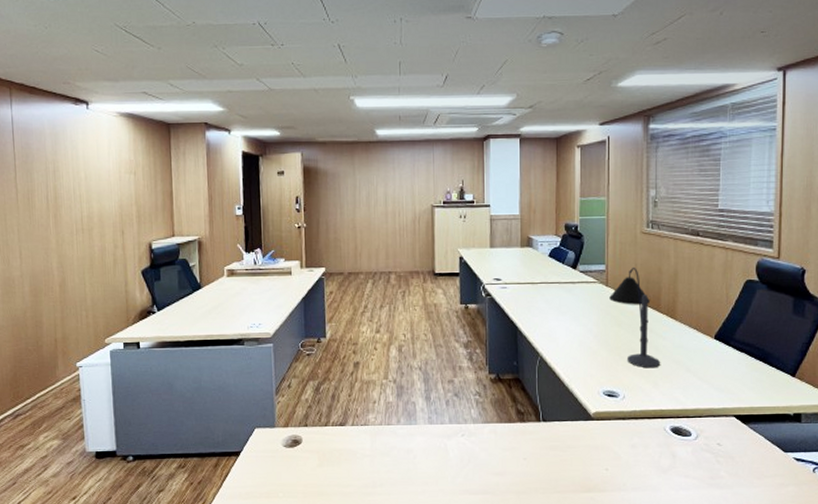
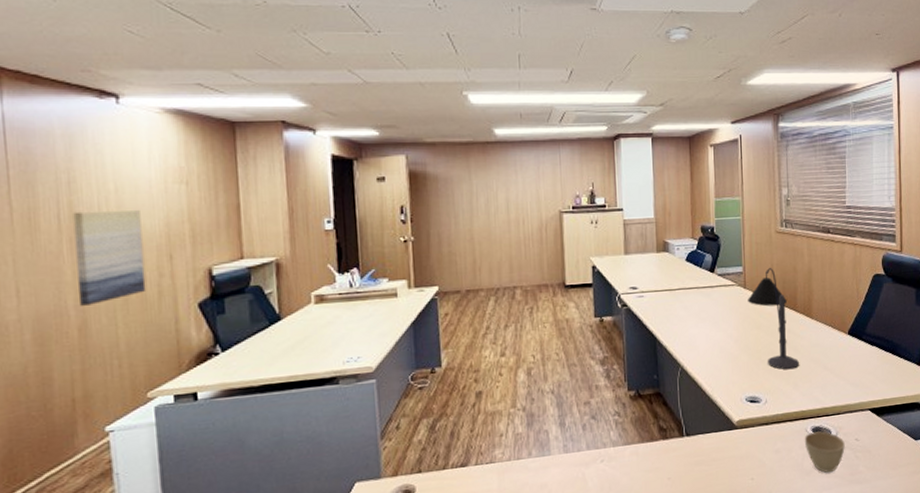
wall art: none [57,194,106,268] -> present [73,210,147,306]
cup: none [662,432,706,474] -> present [804,431,845,473]

